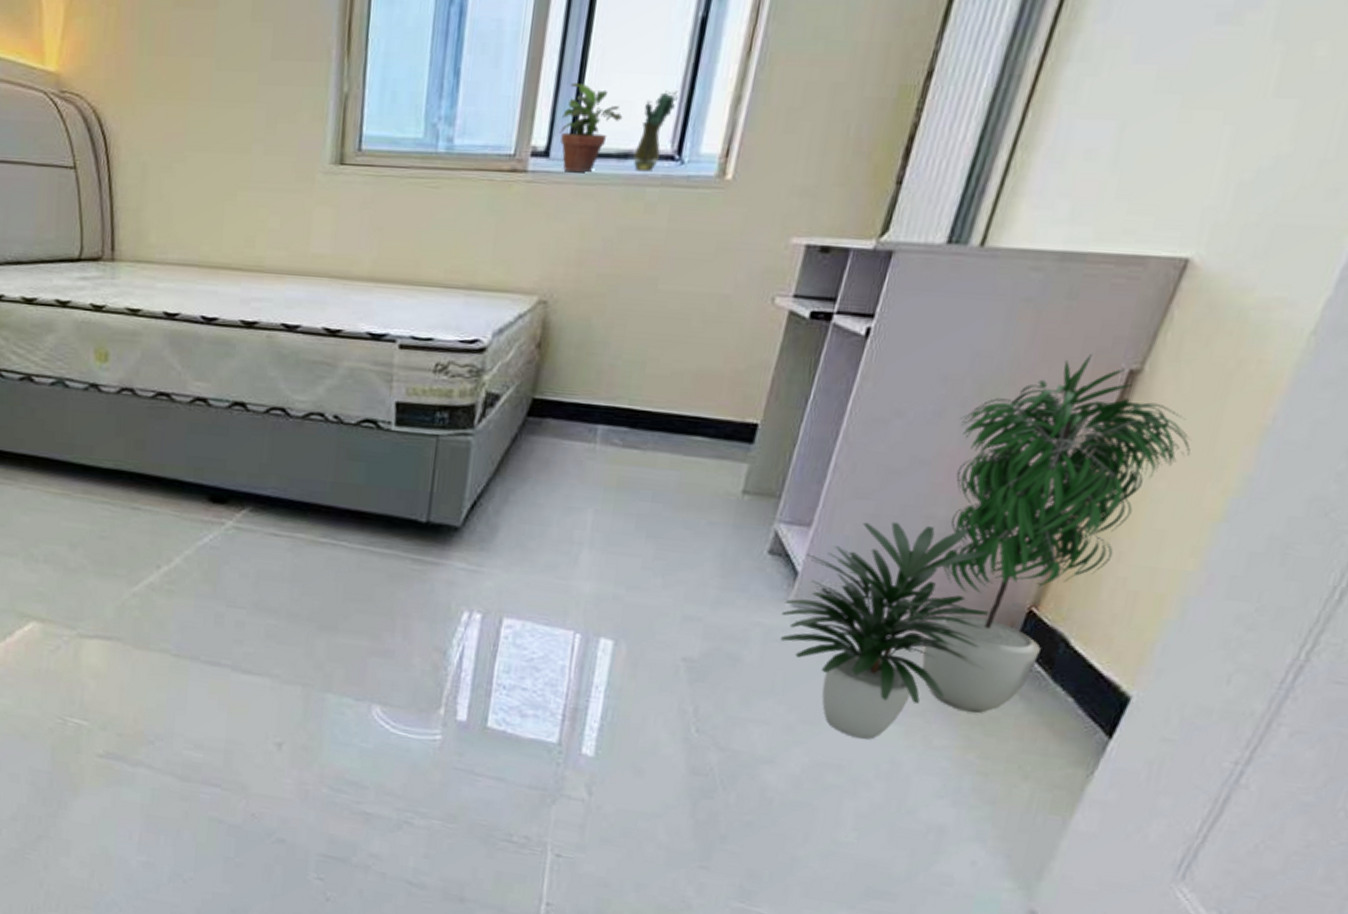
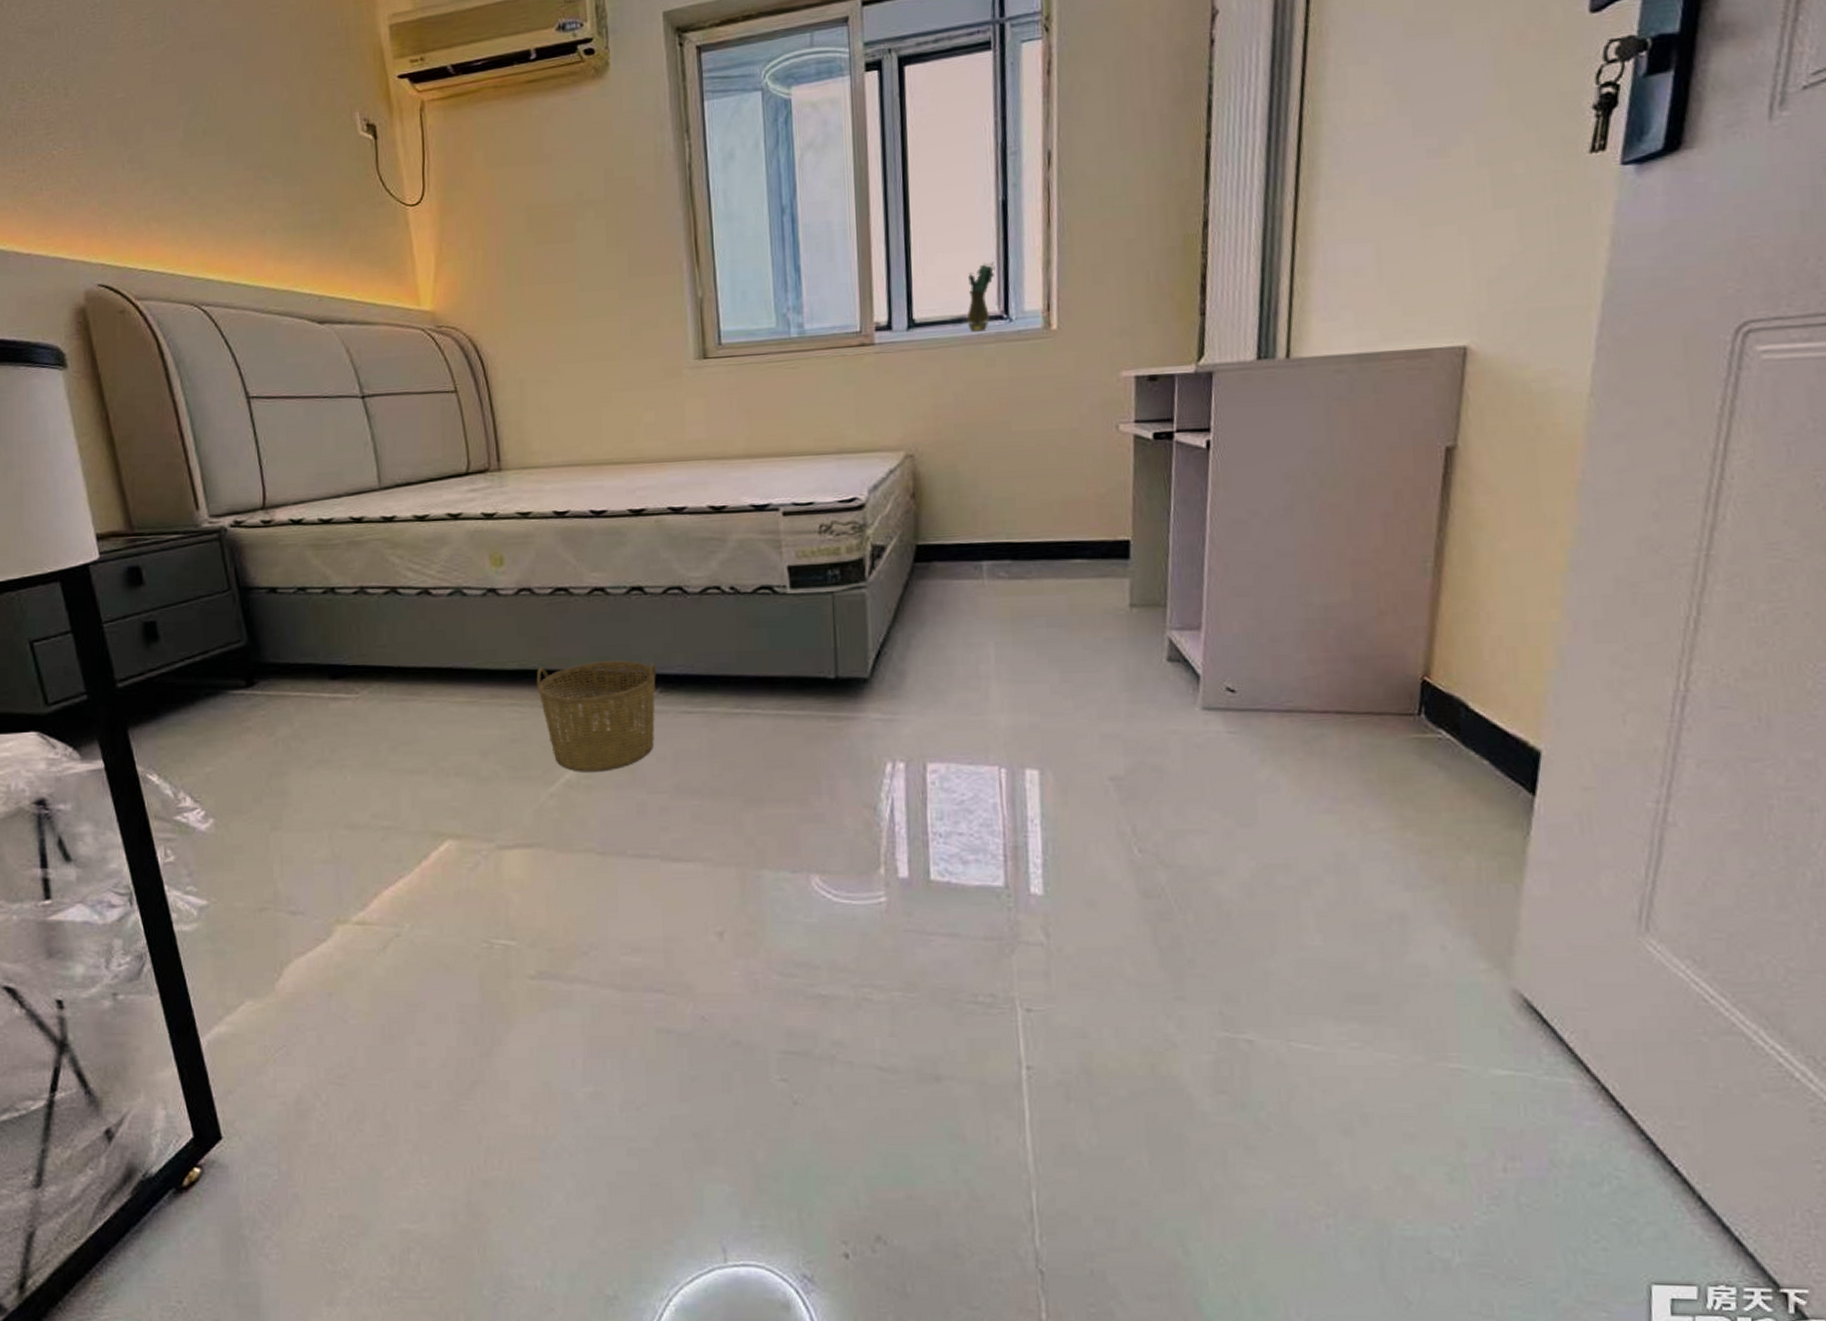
basket: none [129,469,249,579] -> present [536,660,656,772]
potted plant: present [559,83,623,173] -> none [897,265,951,340]
potted plant: present [779,354,1191,739] -> none [1193,438,1520,833]

